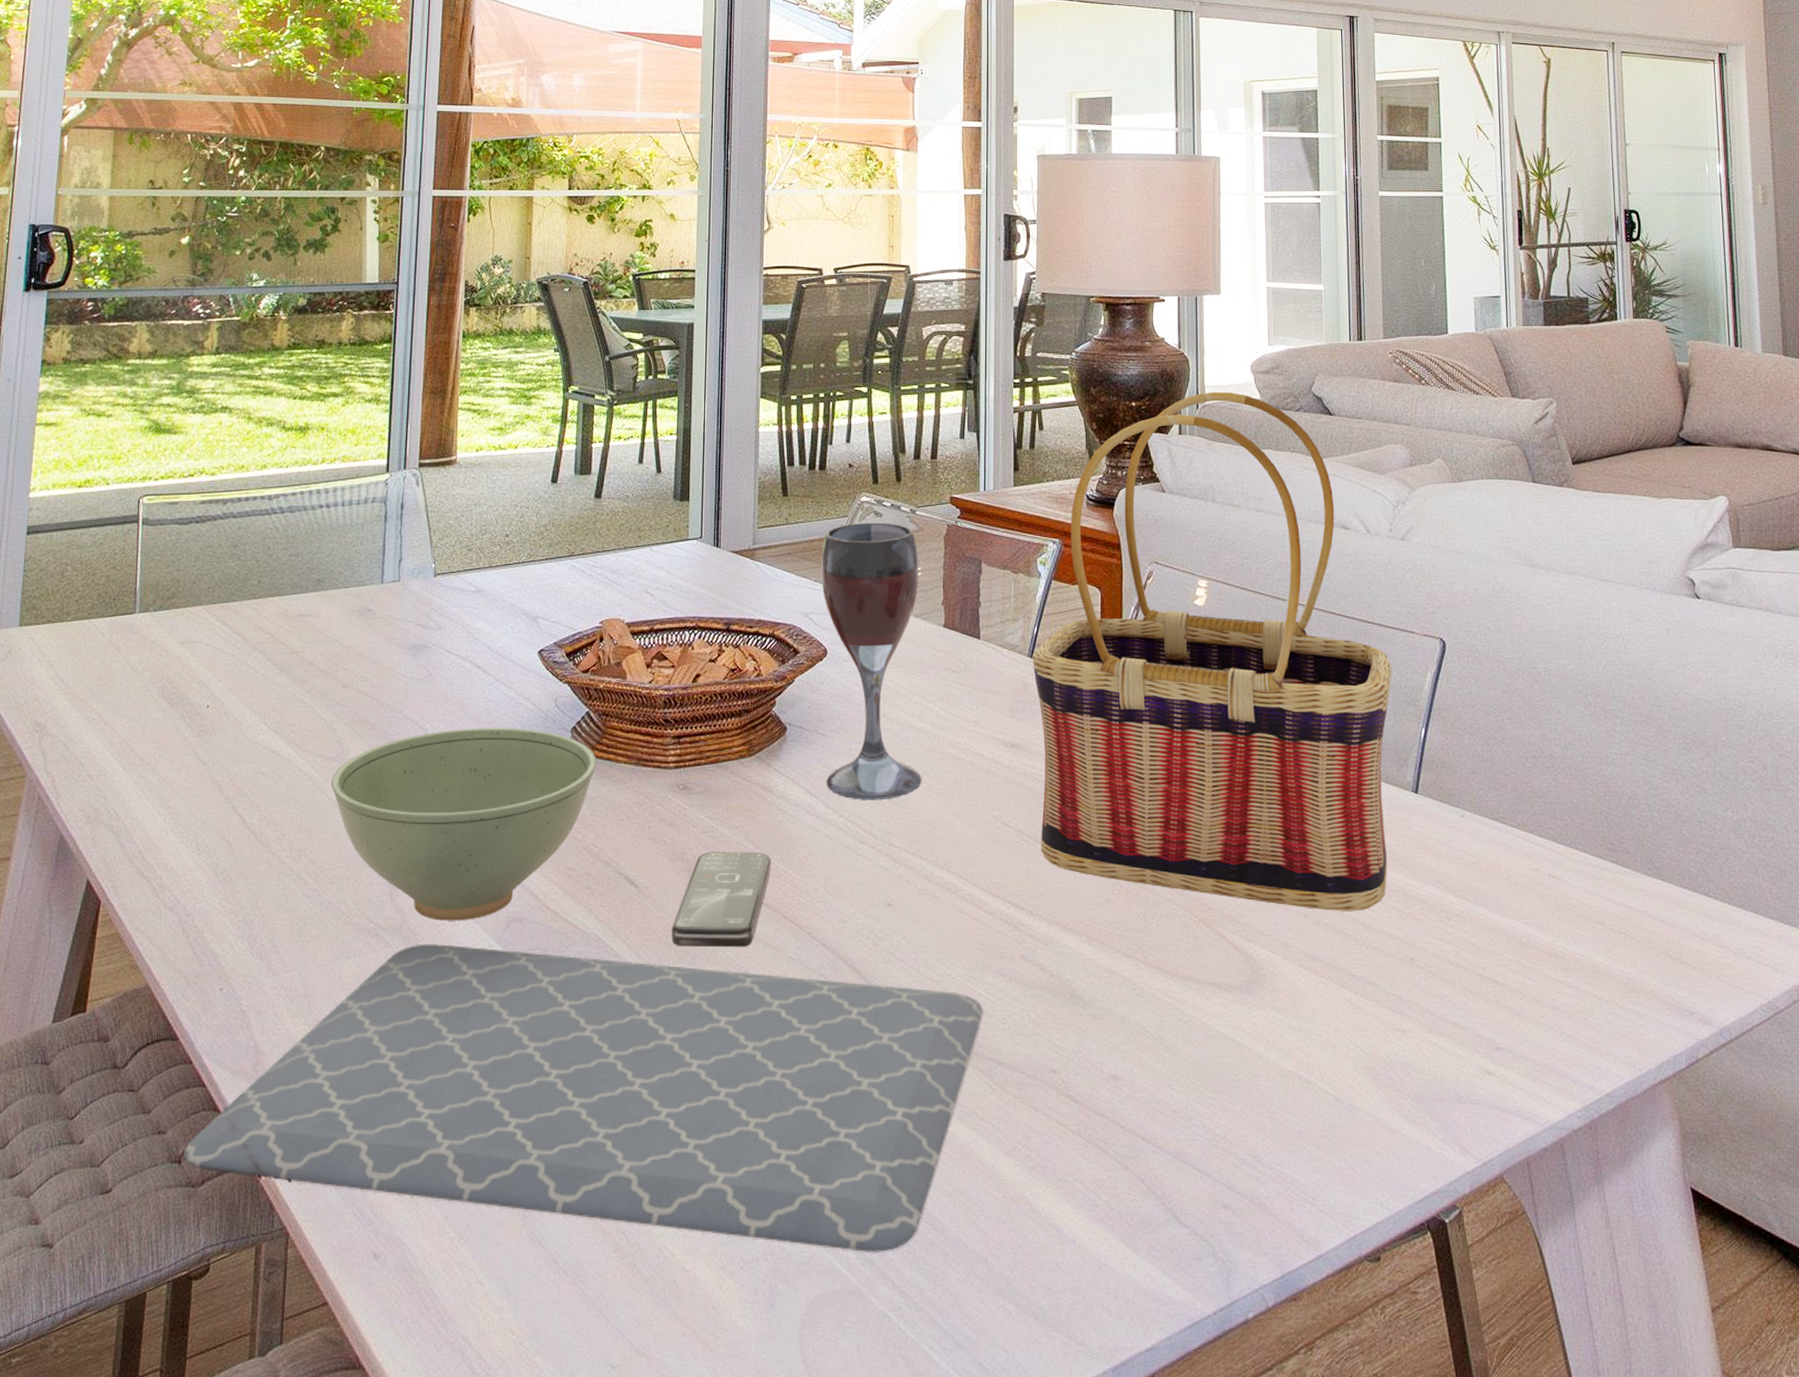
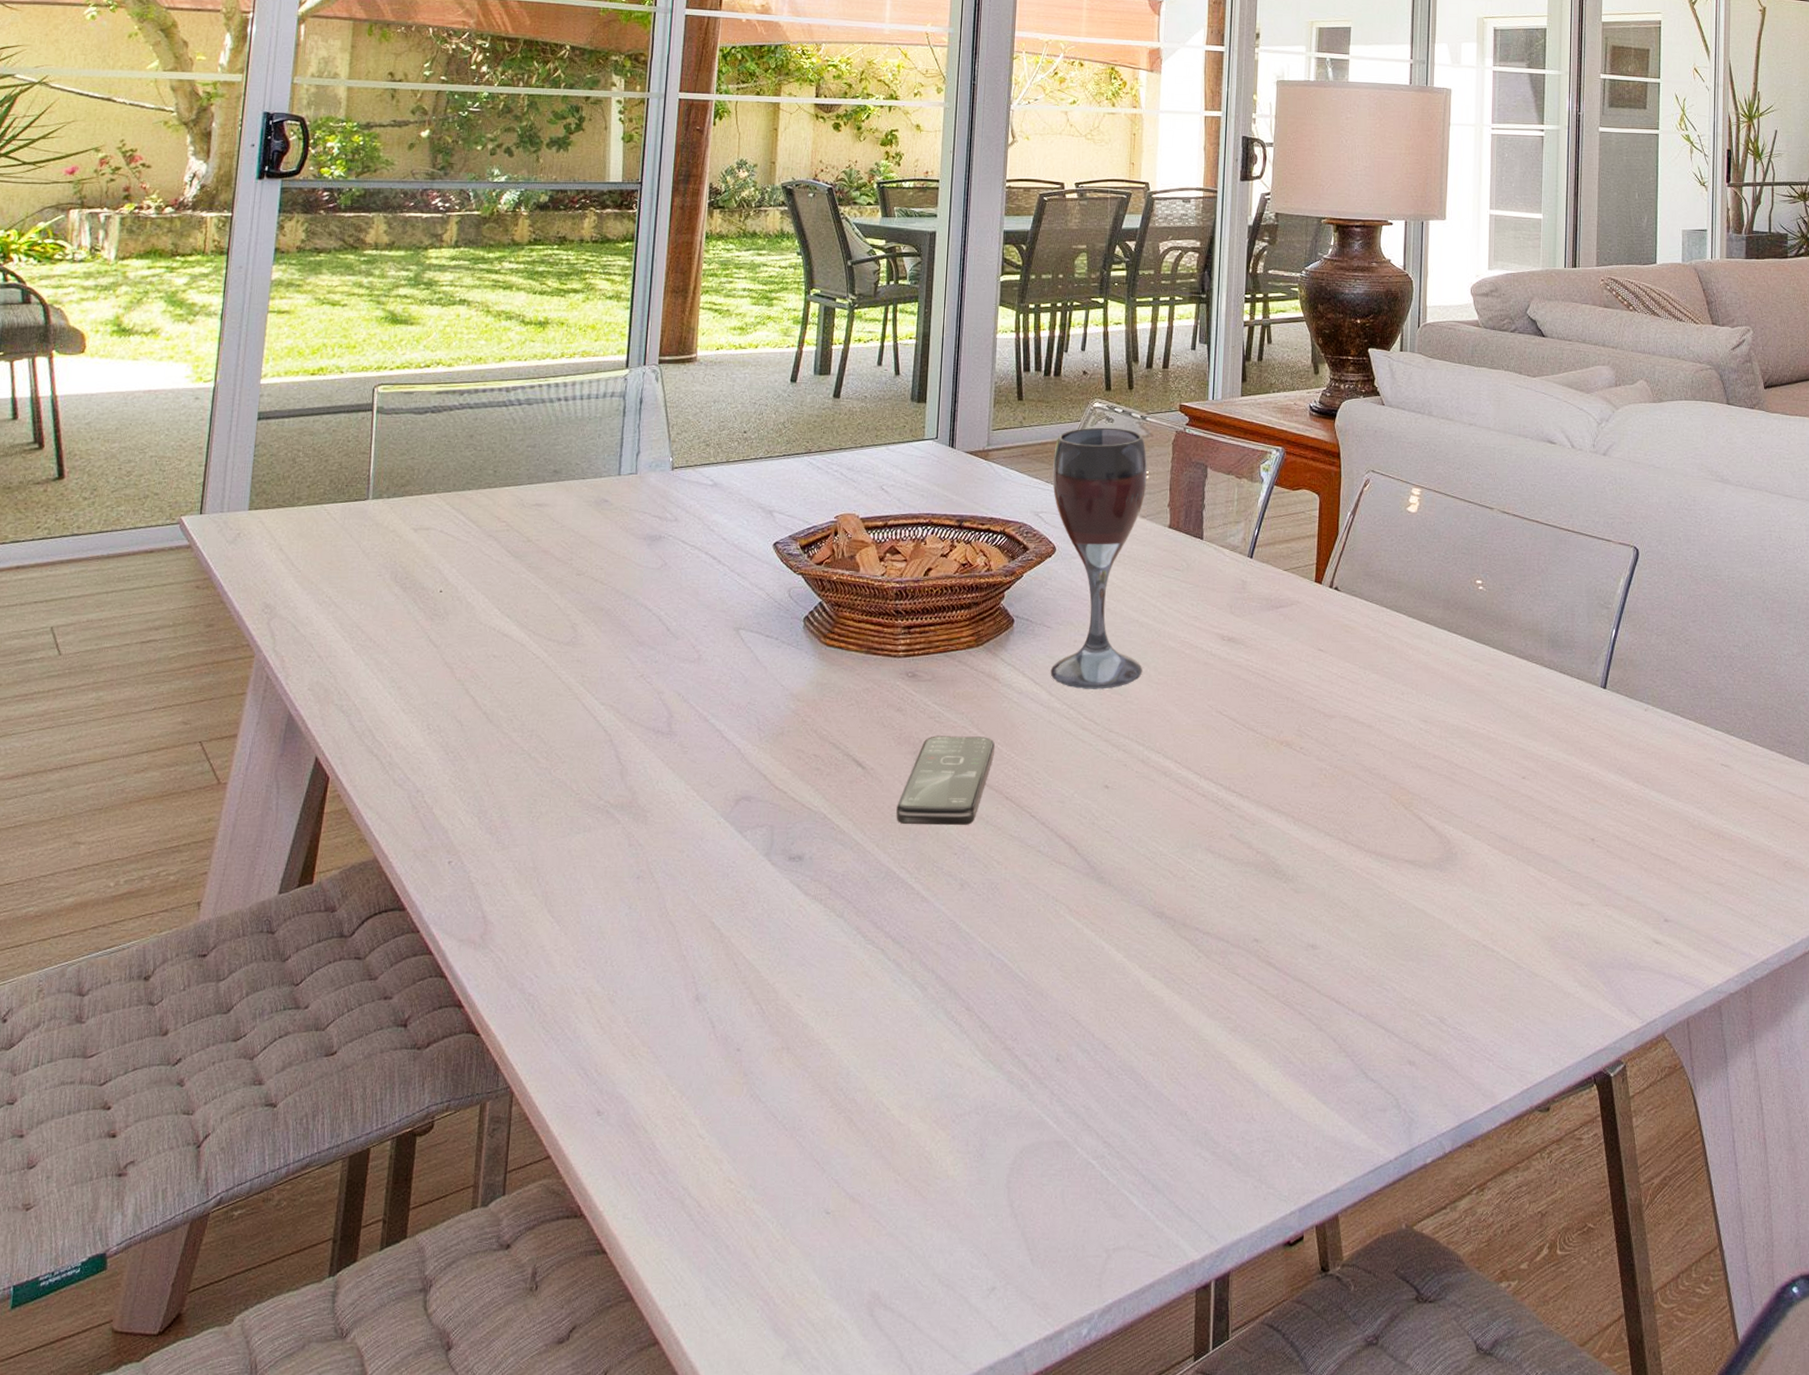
placemat: present [183,944,983,1253] -> none [409,820,1192,1107]
bowl: present [330,728,597,921] -> none [563,616,829,799]
basket: present [1032,392,1392,911] -> none [1251,312,1588,796]

